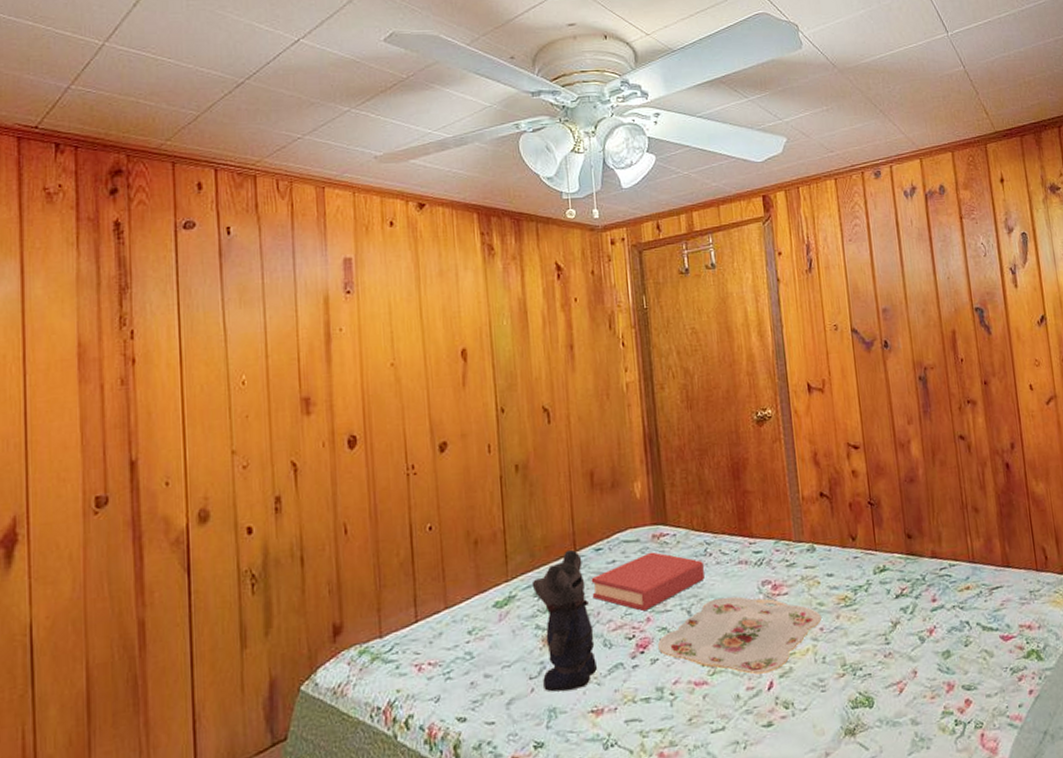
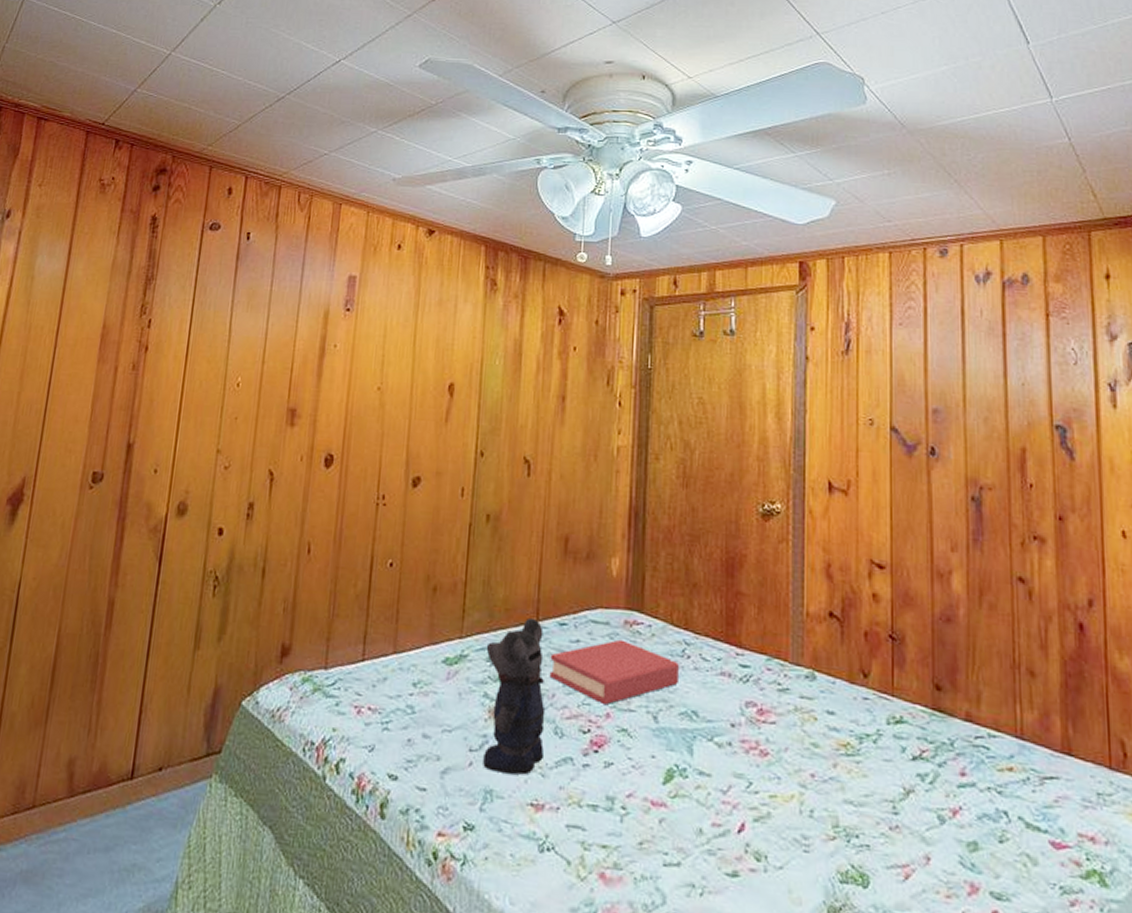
serving tray: present [658,596,821,674] -> none [615,708,814,812]

